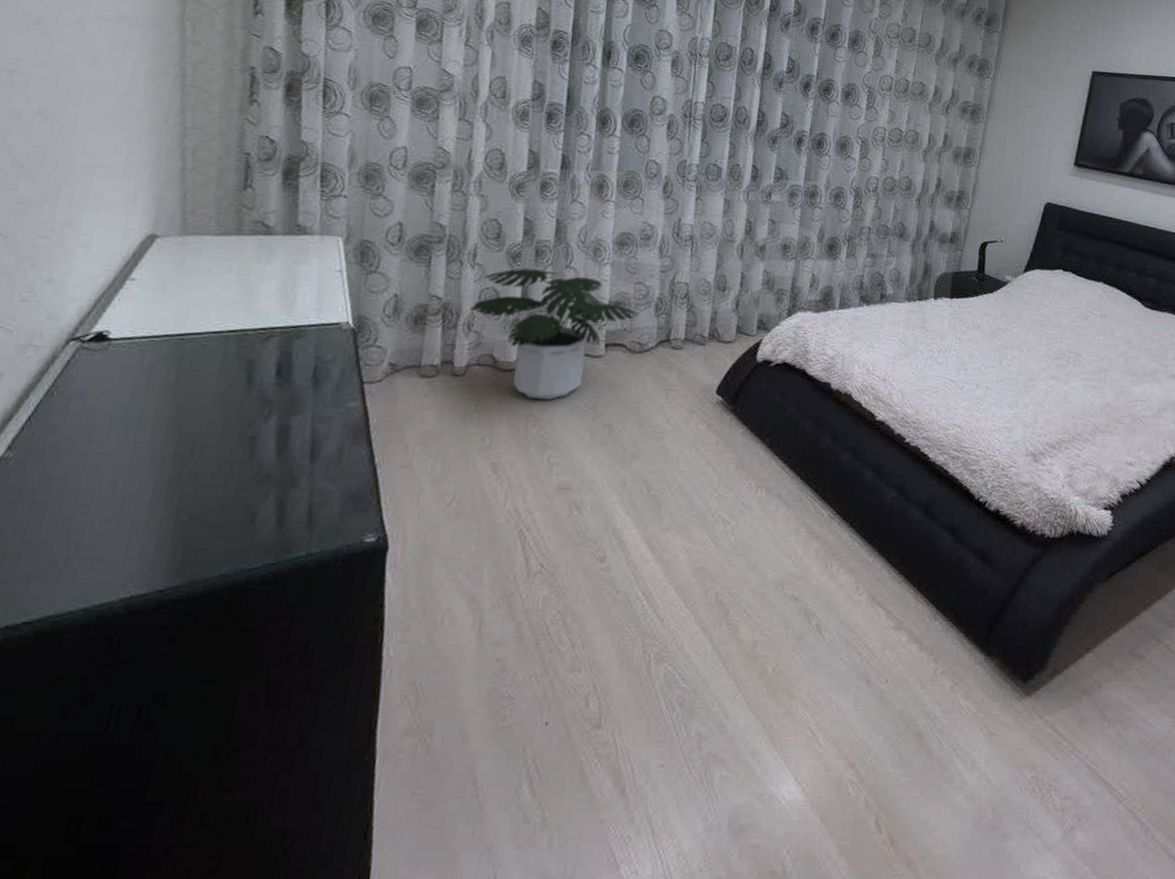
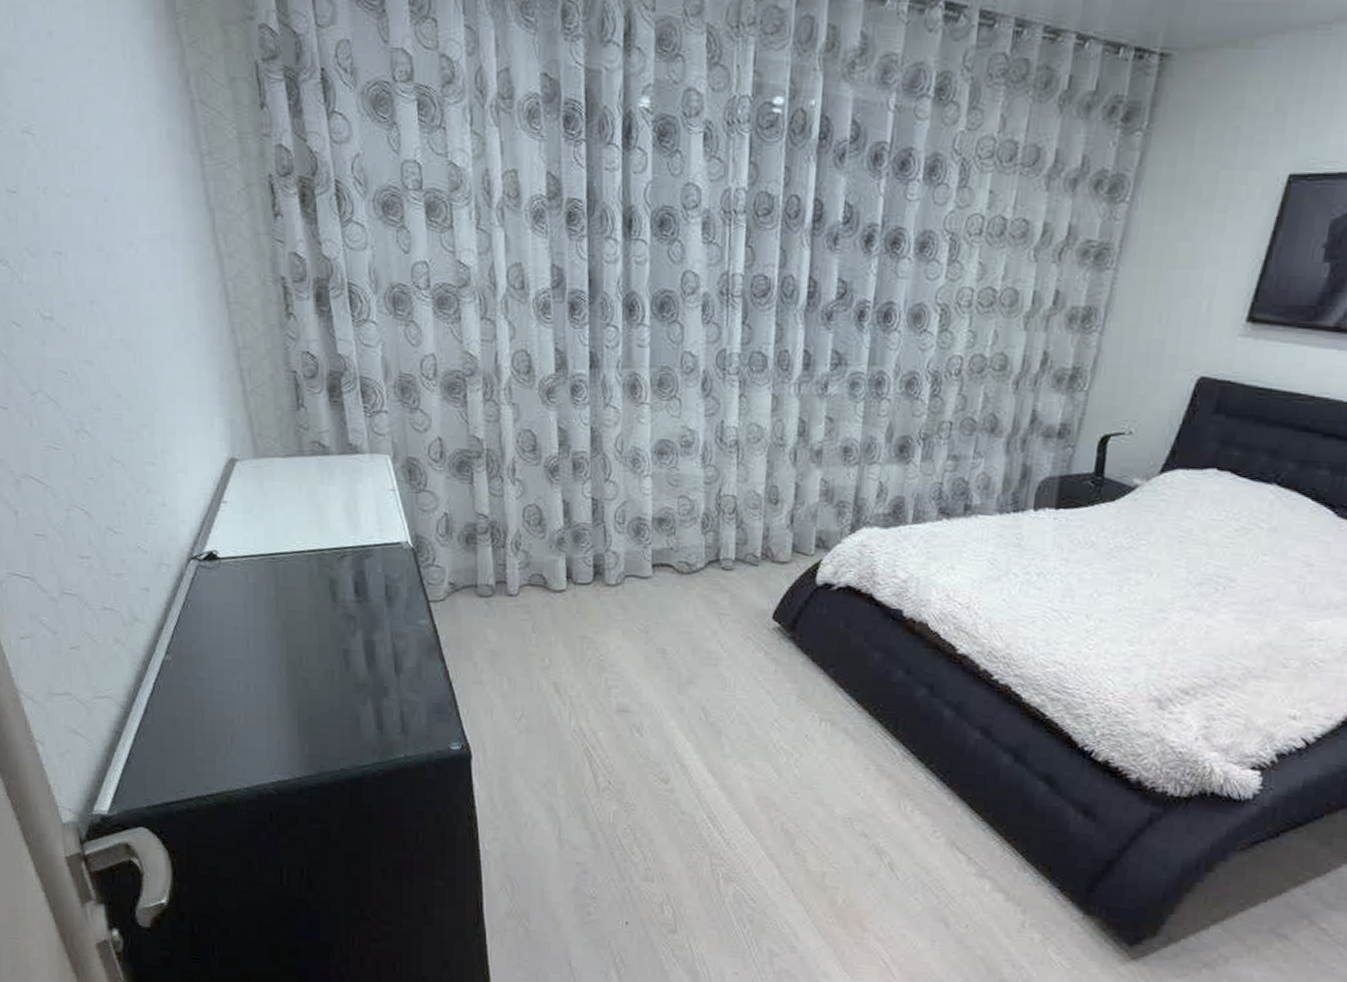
potted plant: present [470,268,640,401] -> none [516,483,686,623]

